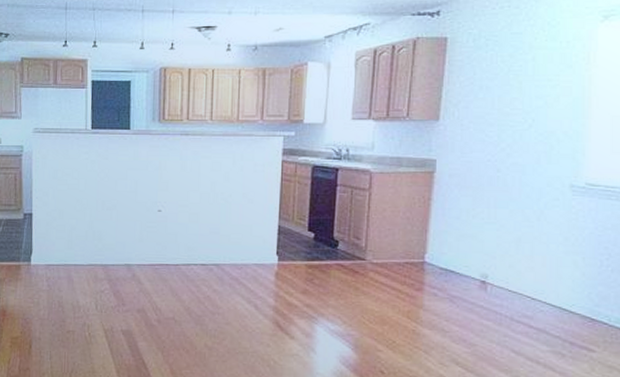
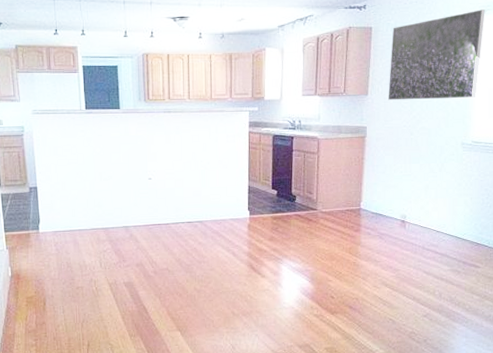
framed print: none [467,15,608,128] -> present [388,9,485,101]

